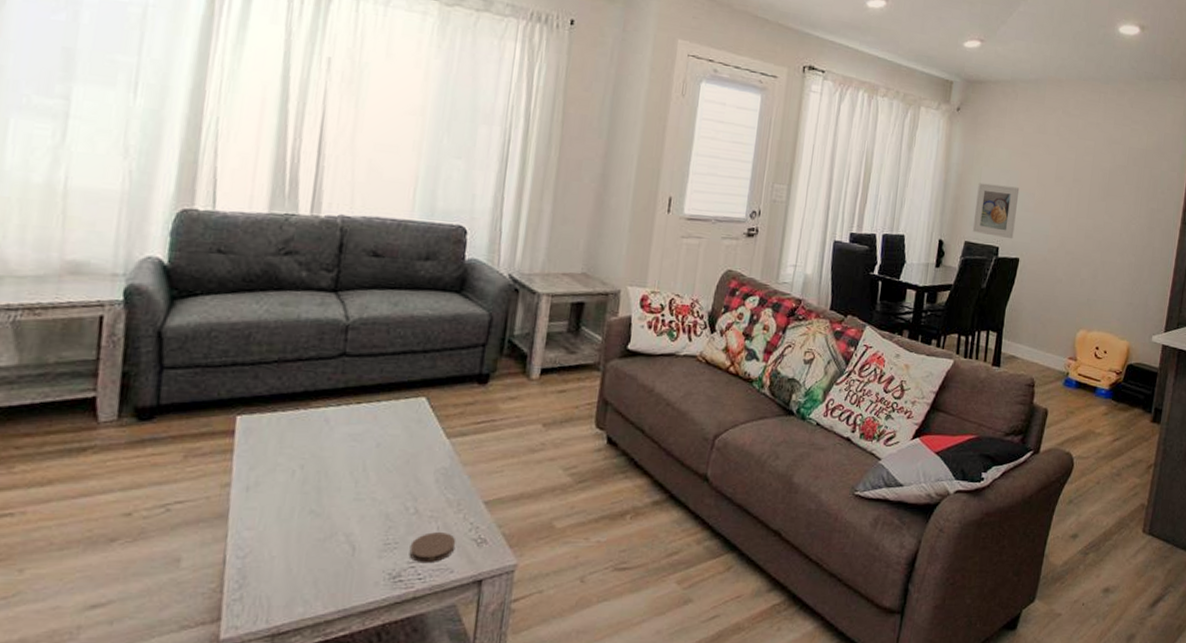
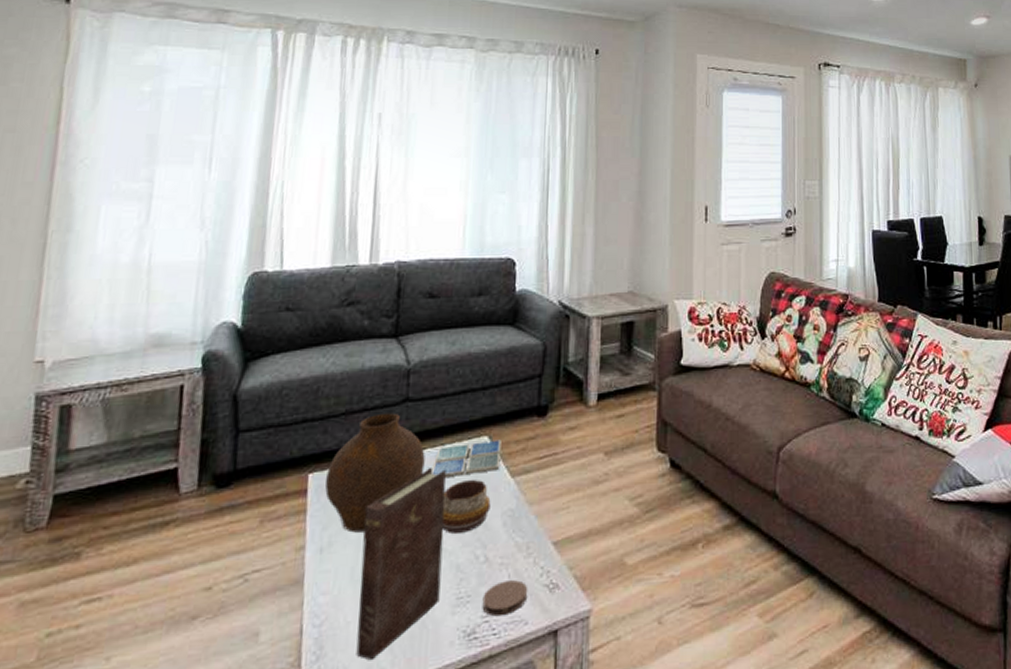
vase: none [253,365,360,477] -> present [324,413,425,534]
book: none [279,422,381,591] -> present [356,468,446,660]
drink coaster: none [364,401,440,432] -> present [430,439,502,477]
decorative bowl: none [373,436,425,485] -> present [442,479,491,534]

